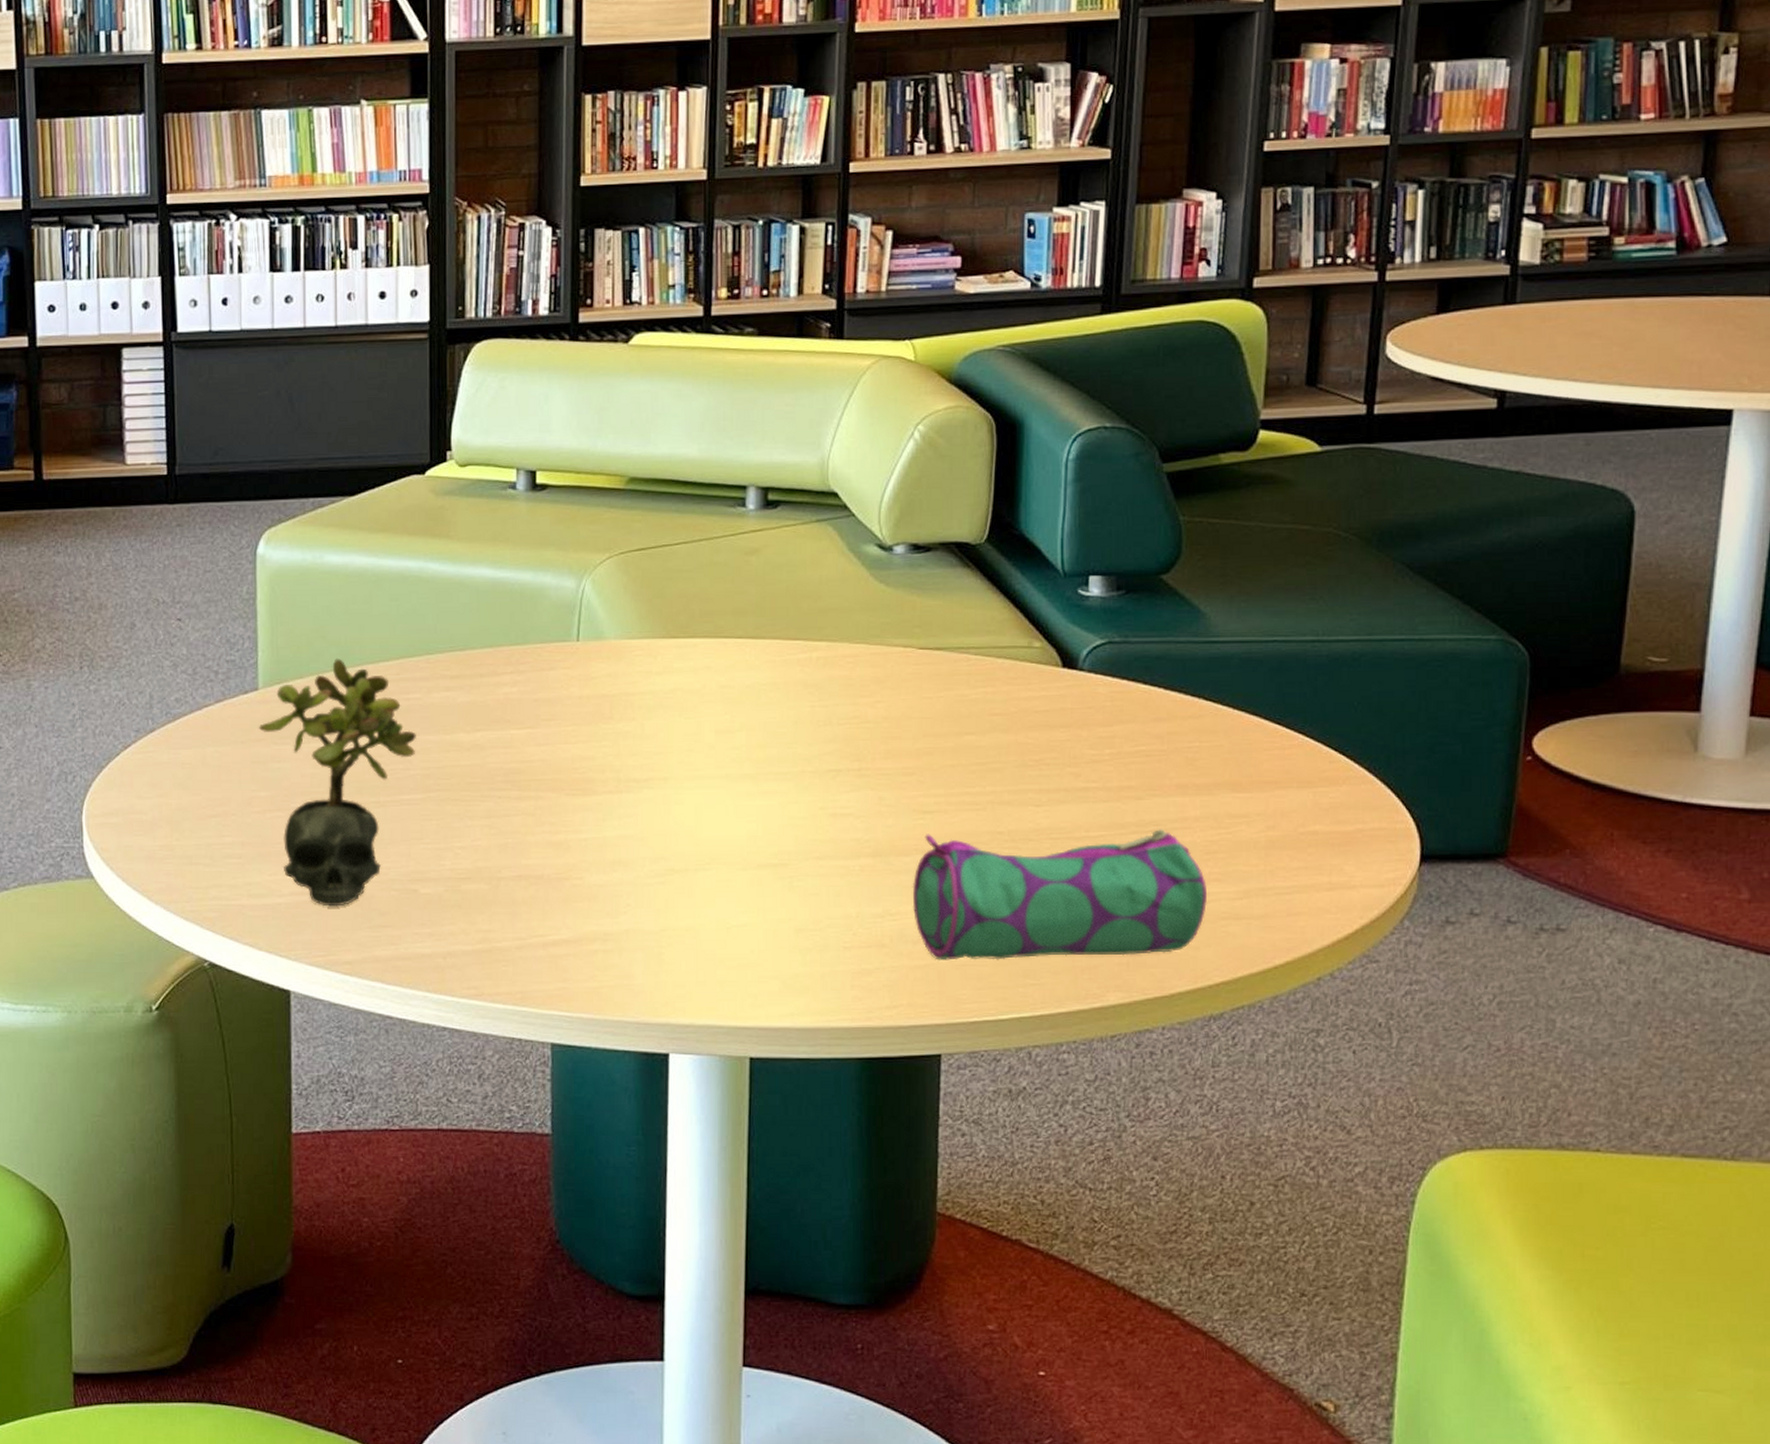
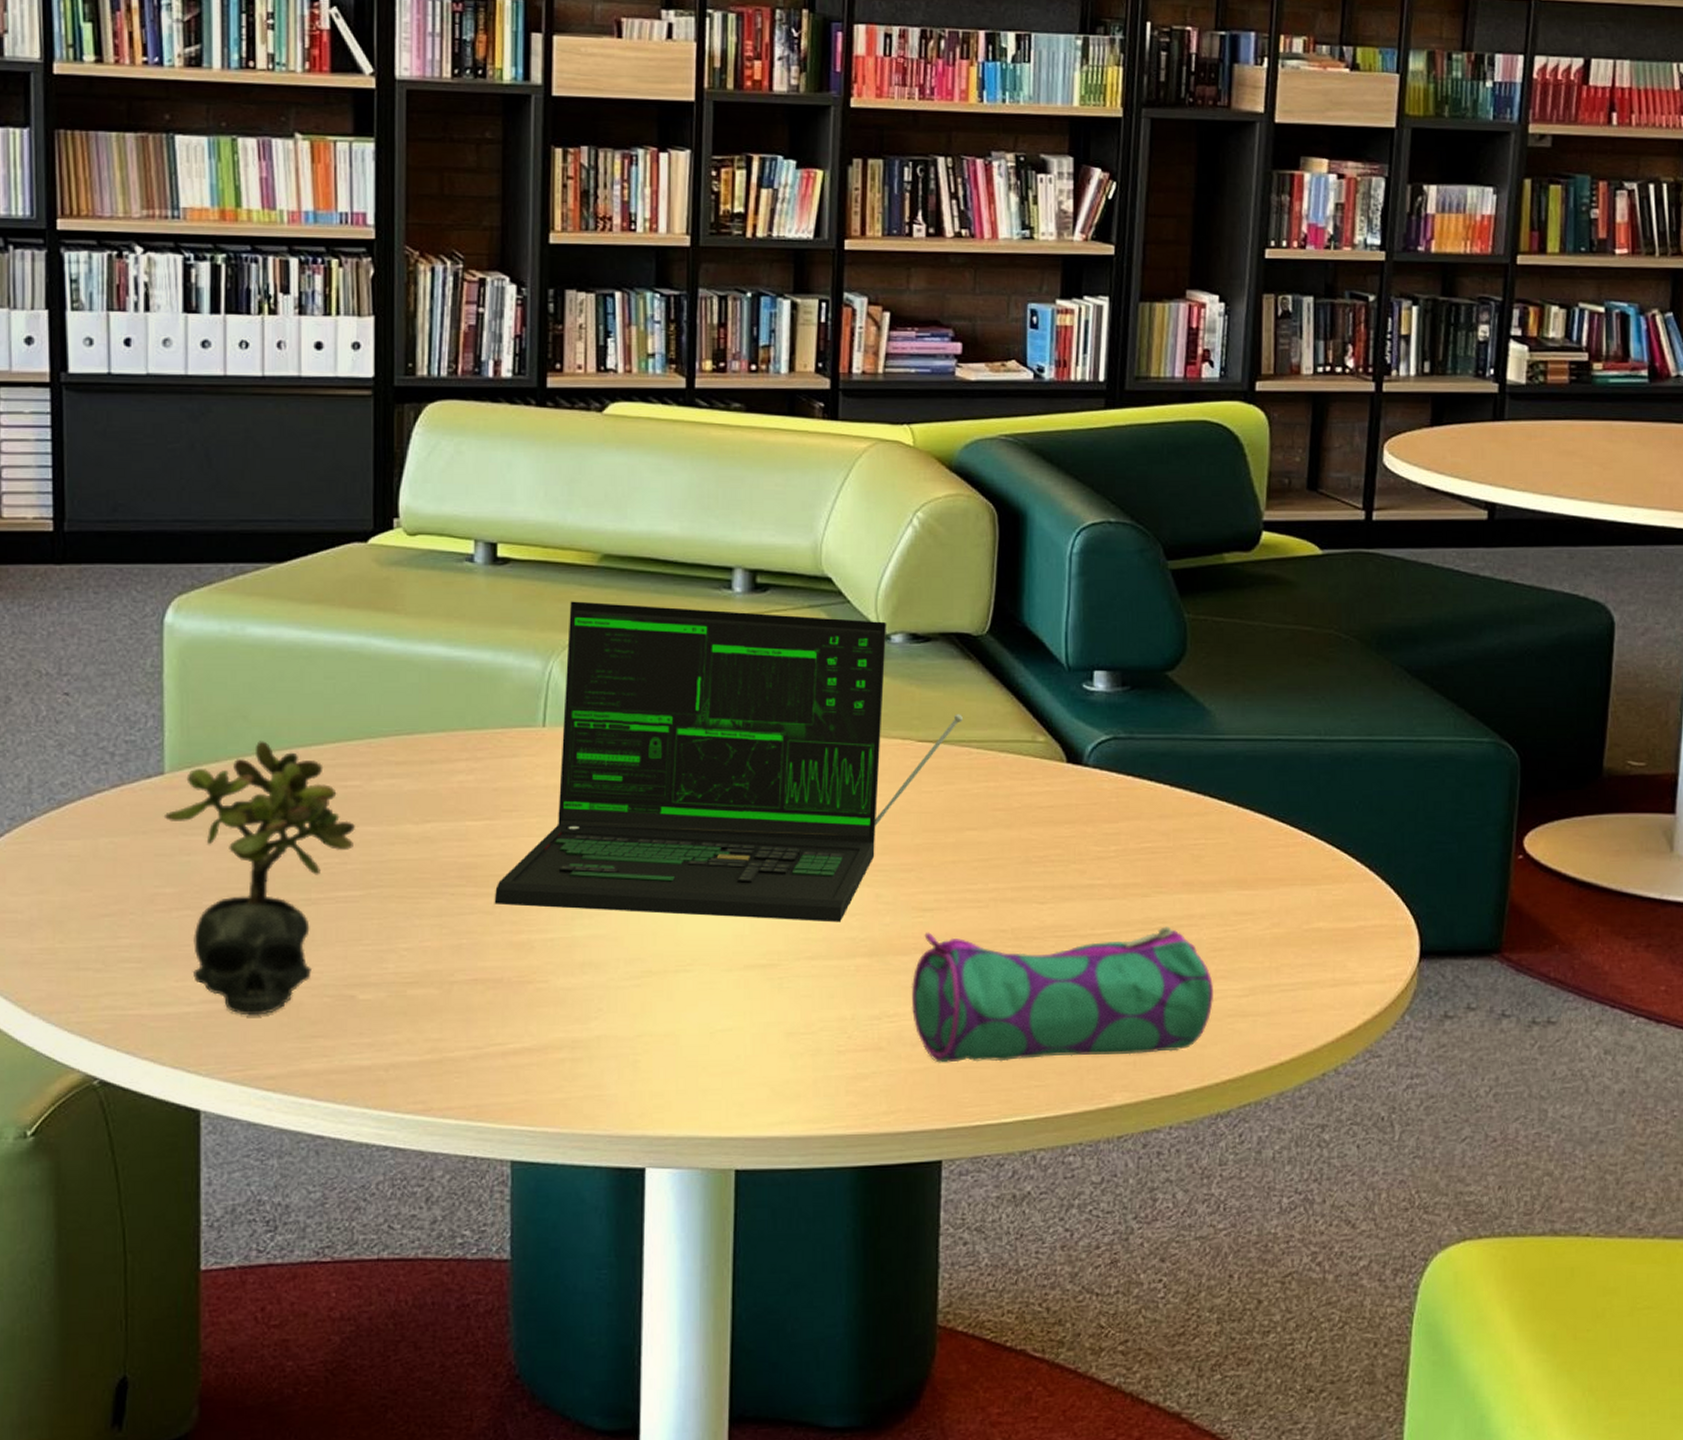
laptop: none [535,522,961,824] -> present [494,601,963,923]

